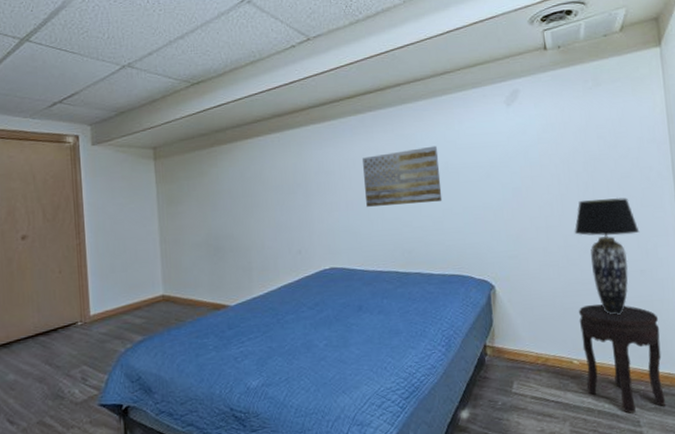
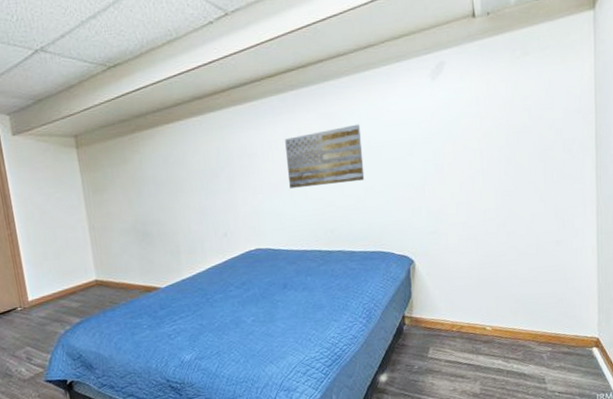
table lamp: present [574,197,640,315] -> none [493,170,558,284]
side table: present [578,304,666,414] -> none [493,274,571,372]

